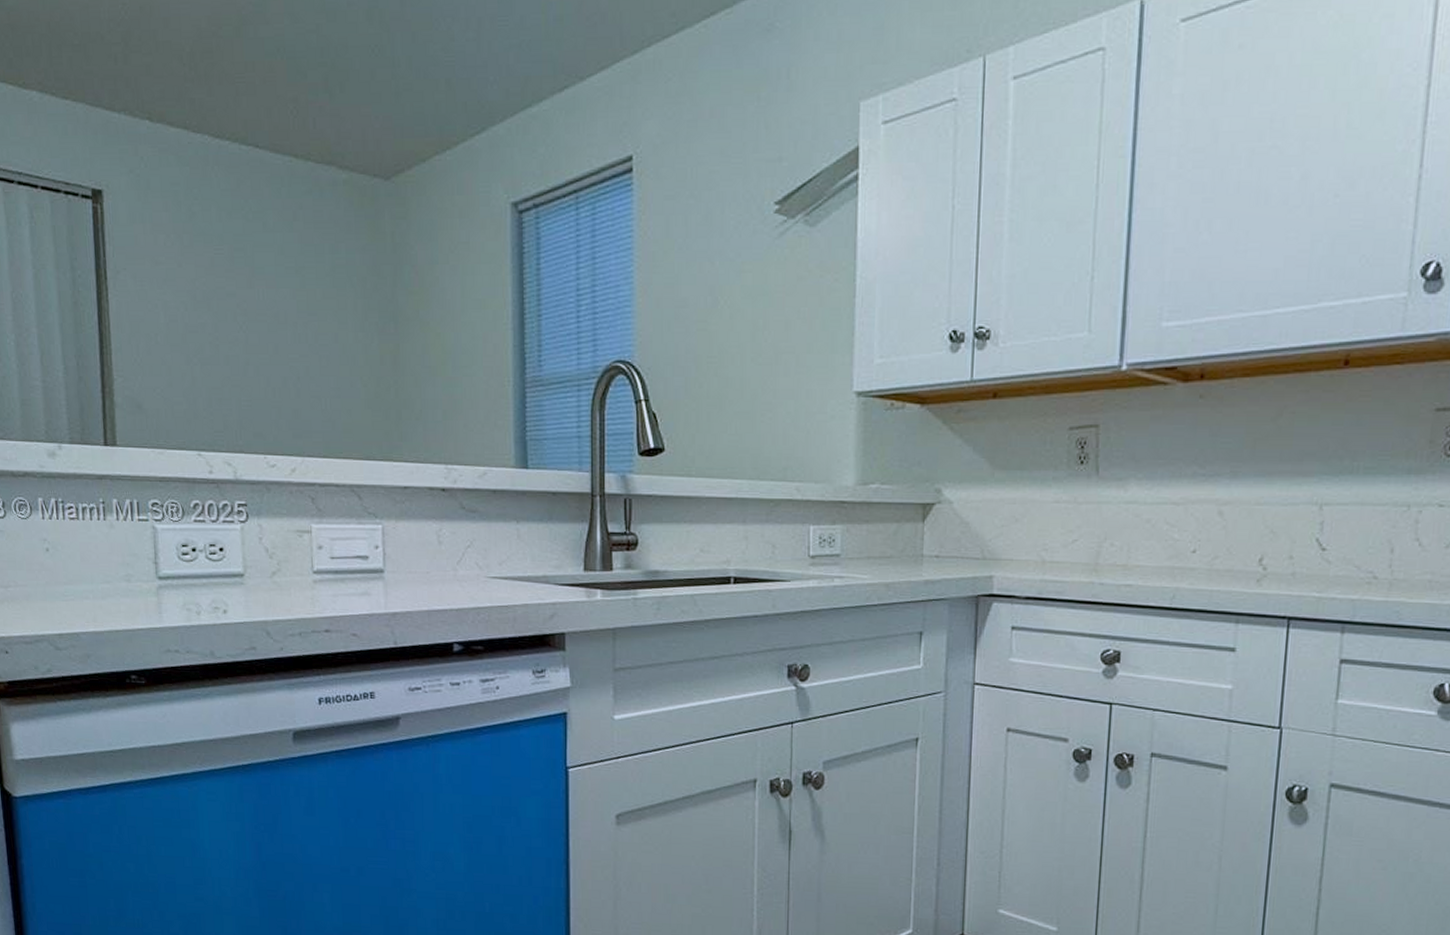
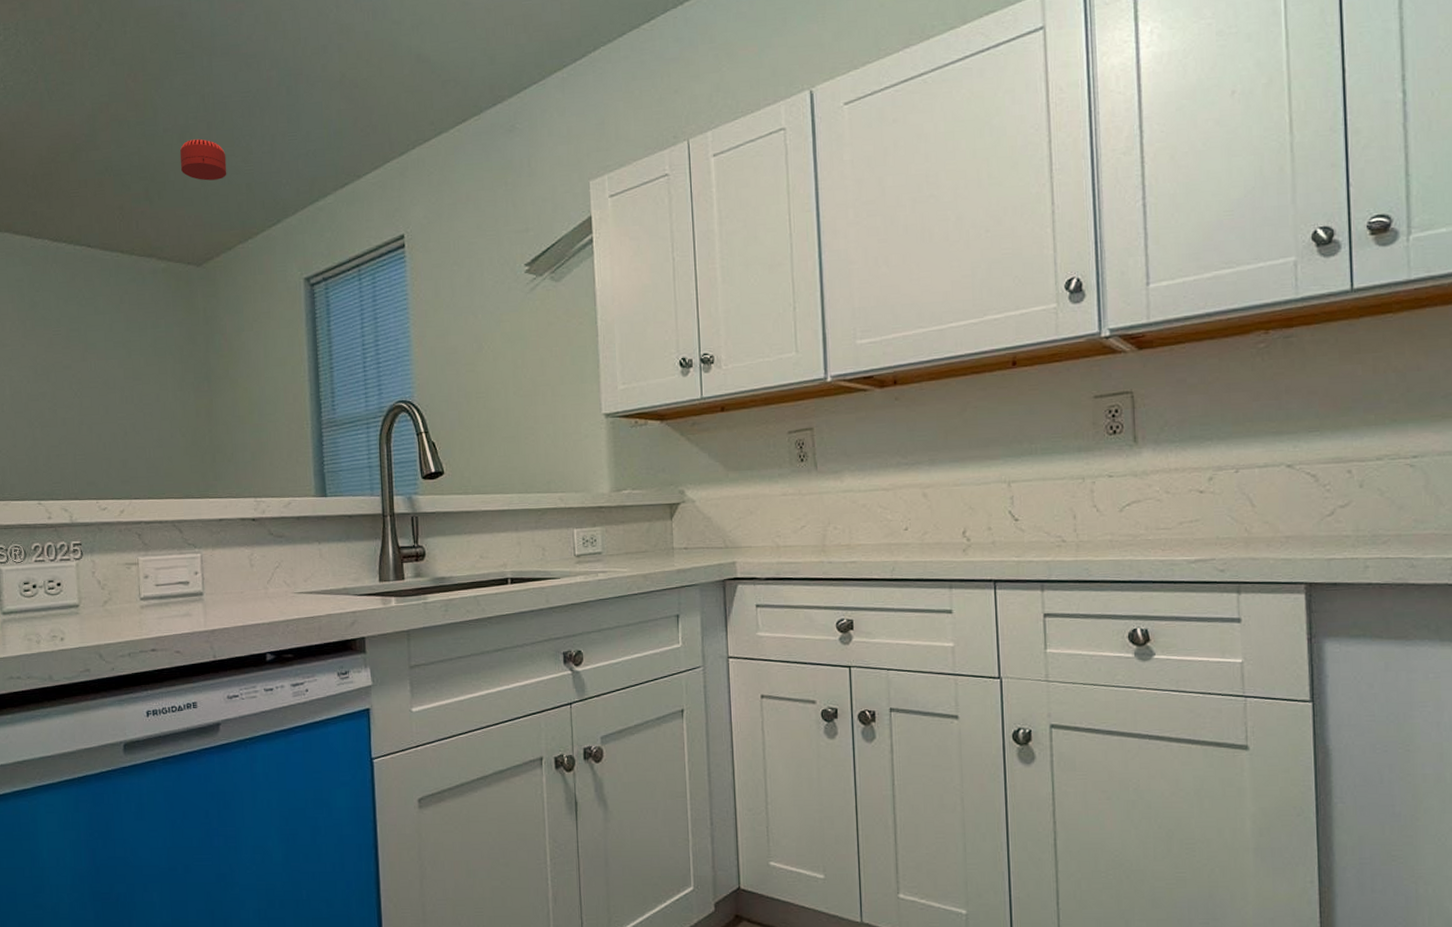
smoke detector: none [366,17,423,72] -> present [179,139,227,181]

